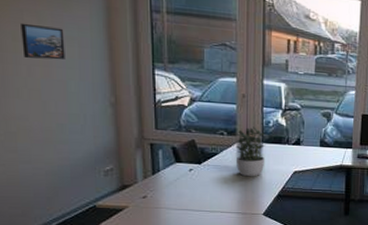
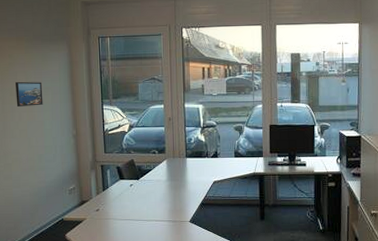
potted plant: present [233,126,266,177] -> none [163,144,189,189]

